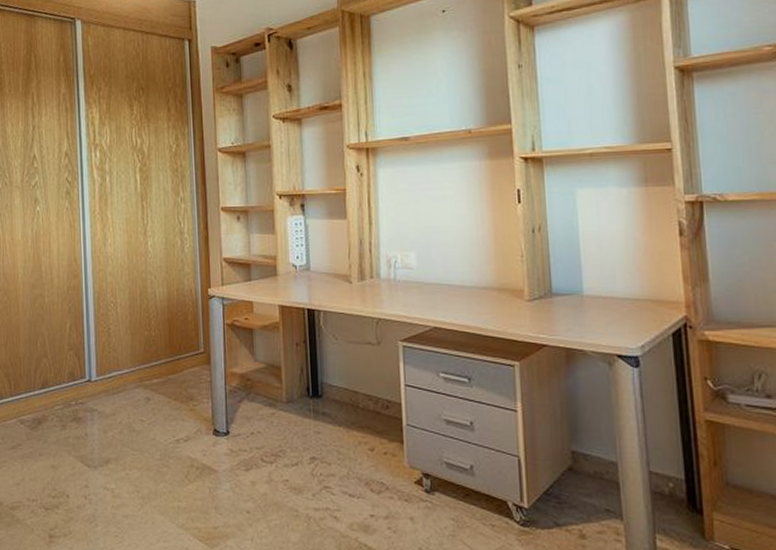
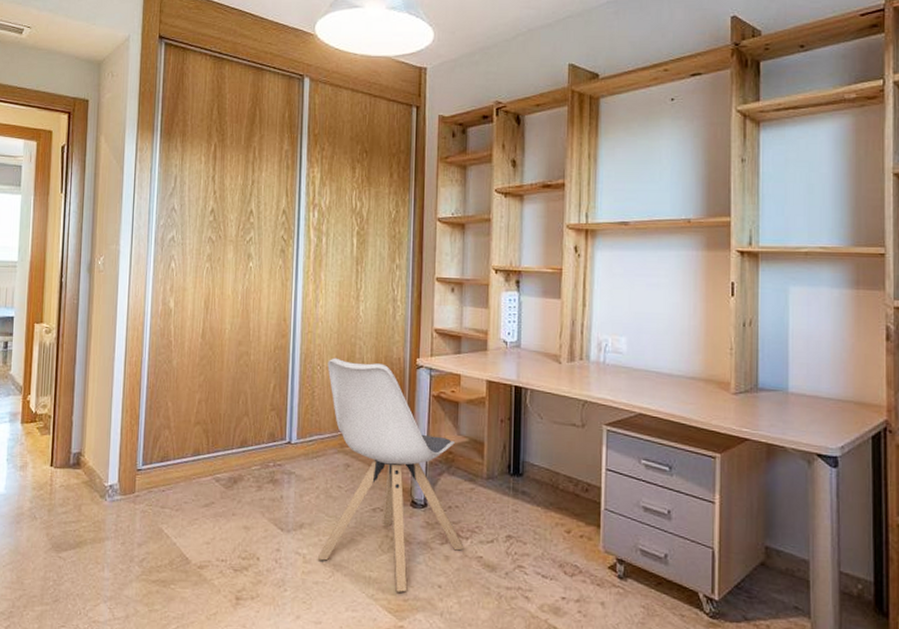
chair: none [121,294,269,520] -> present [317,357,464,592]

